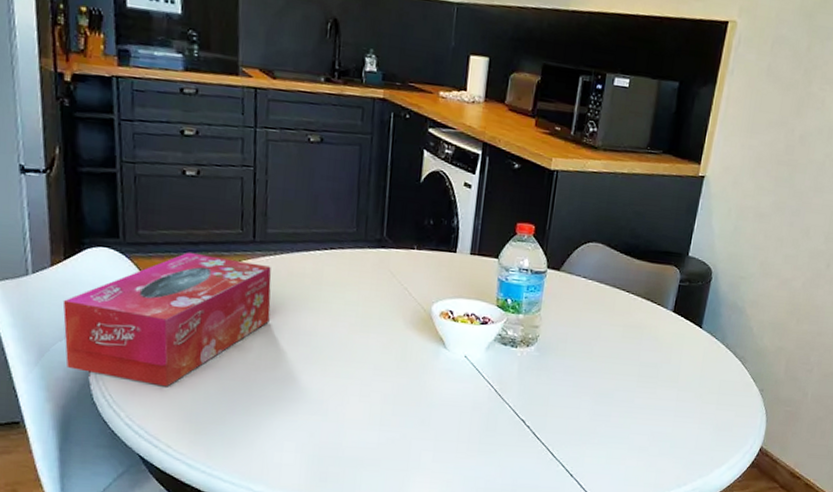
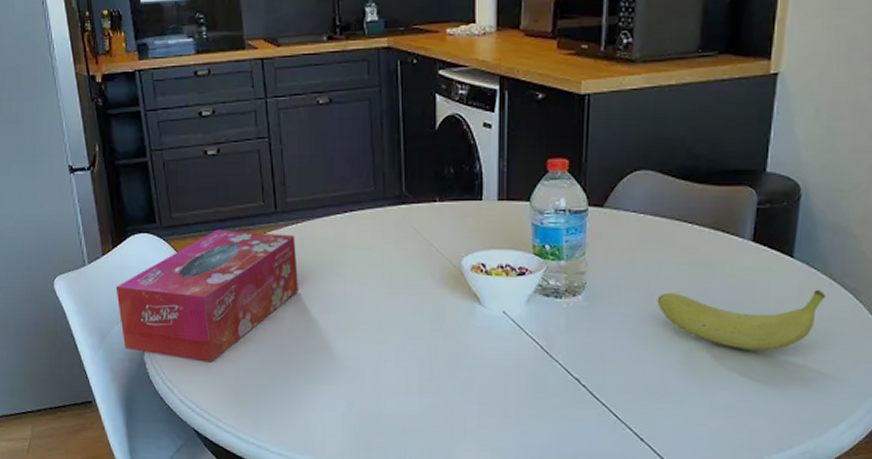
fruit: none [595,350,723,403] -> present [657,289,826,350]

